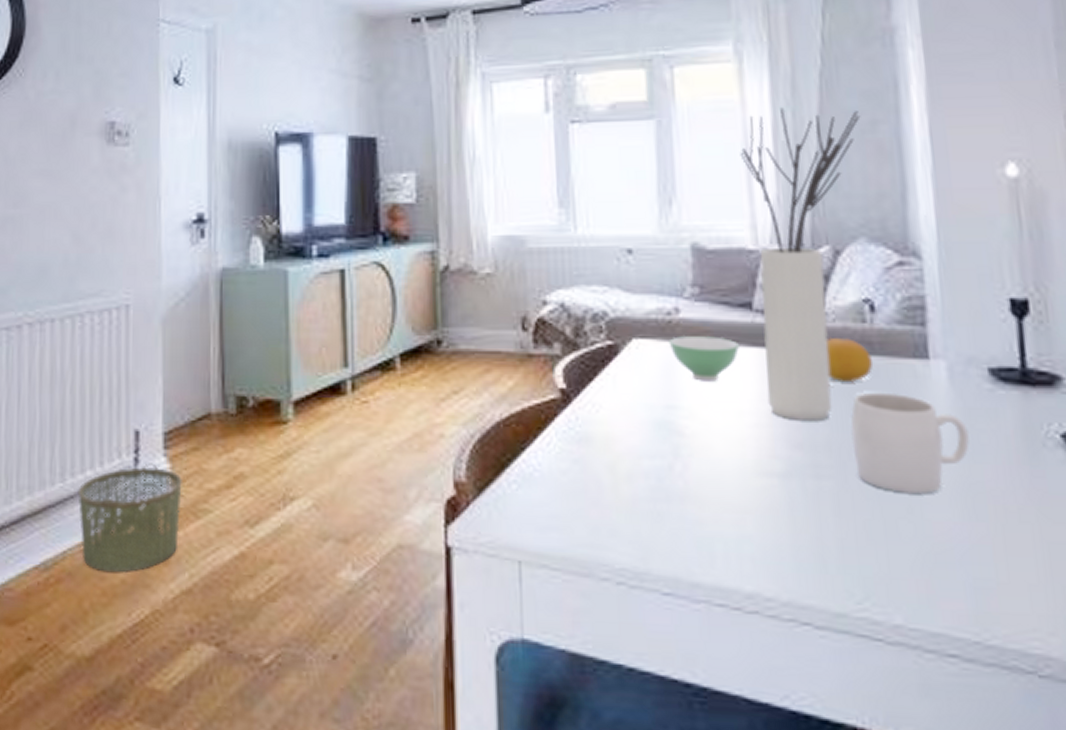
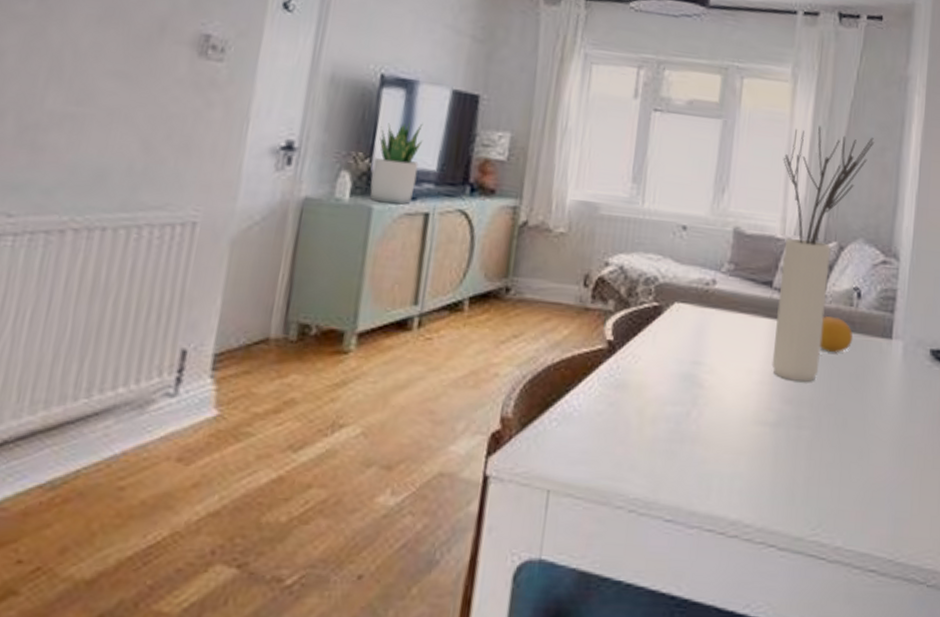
basket: present [77,463,184,574] -> none [99,383,228,495]
planter: none [281,175,326,264] -> present [369,120,423,205]
bowl: present [668,336,741,381] -> none [703,304,759,344]
mug: present [850,392,970,495] -> none [828,361,910,445]

